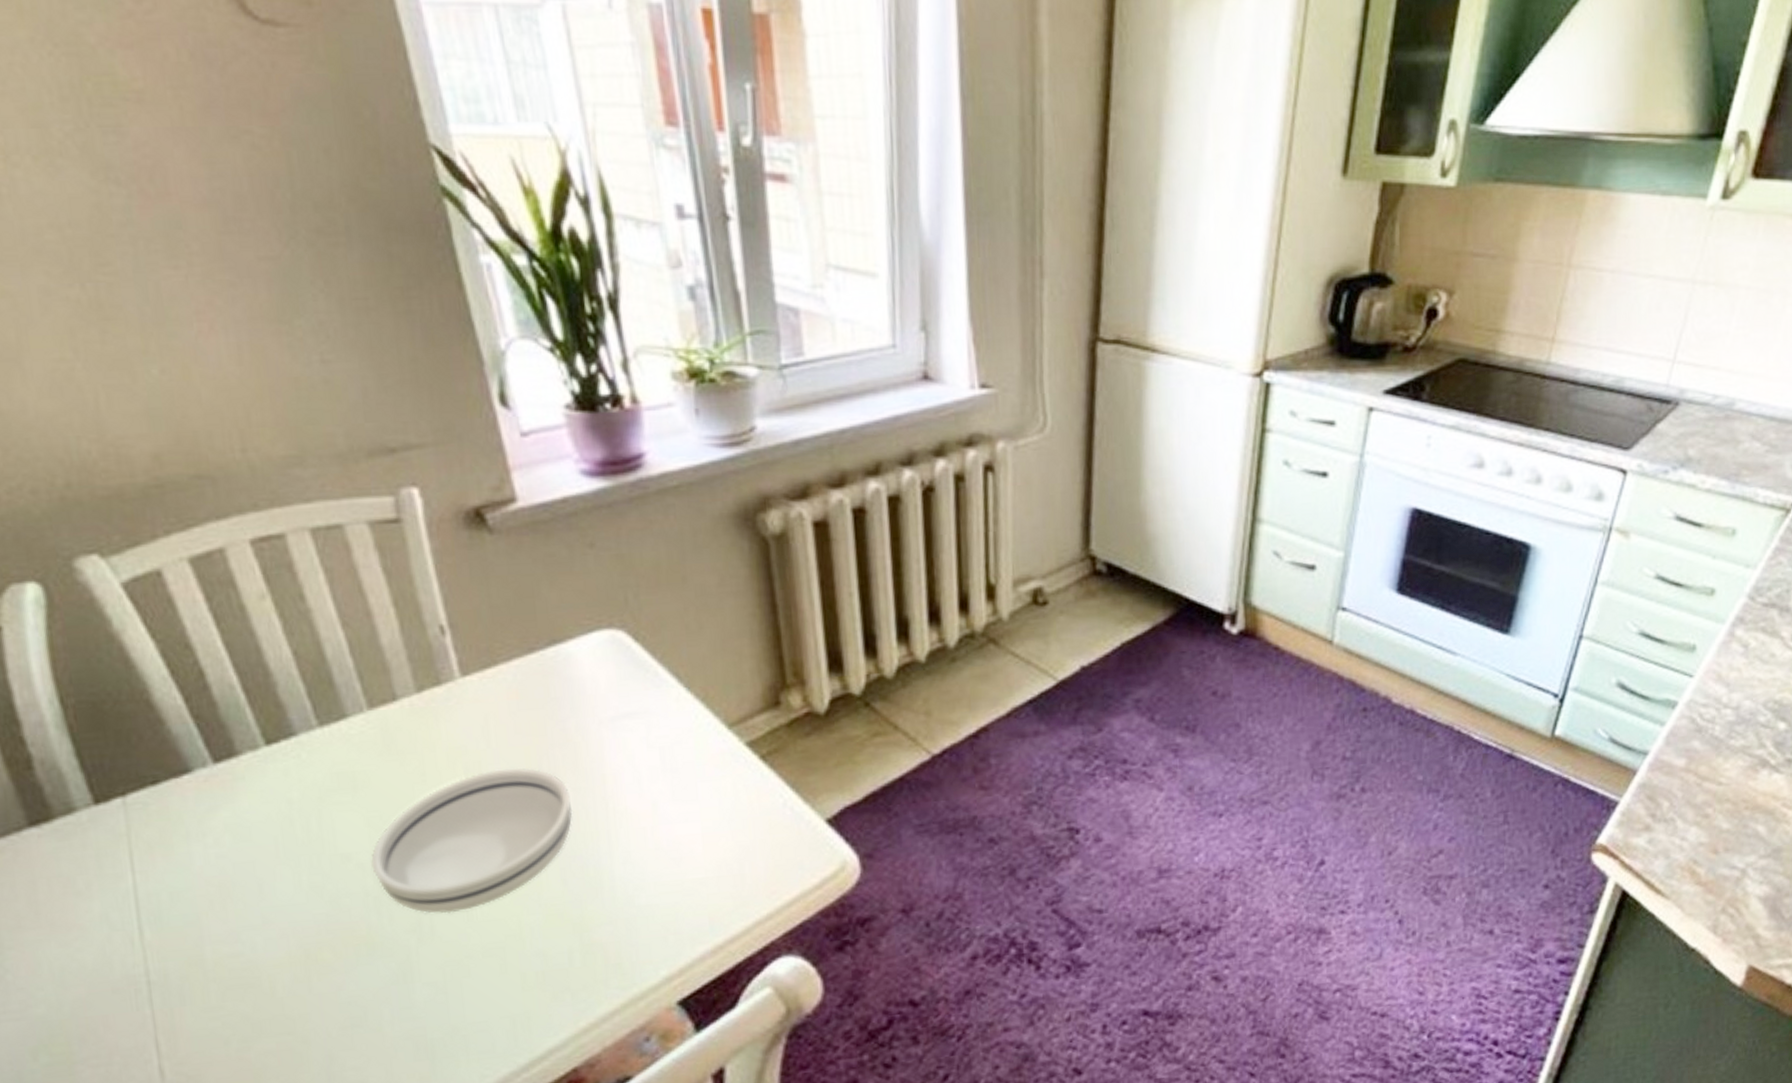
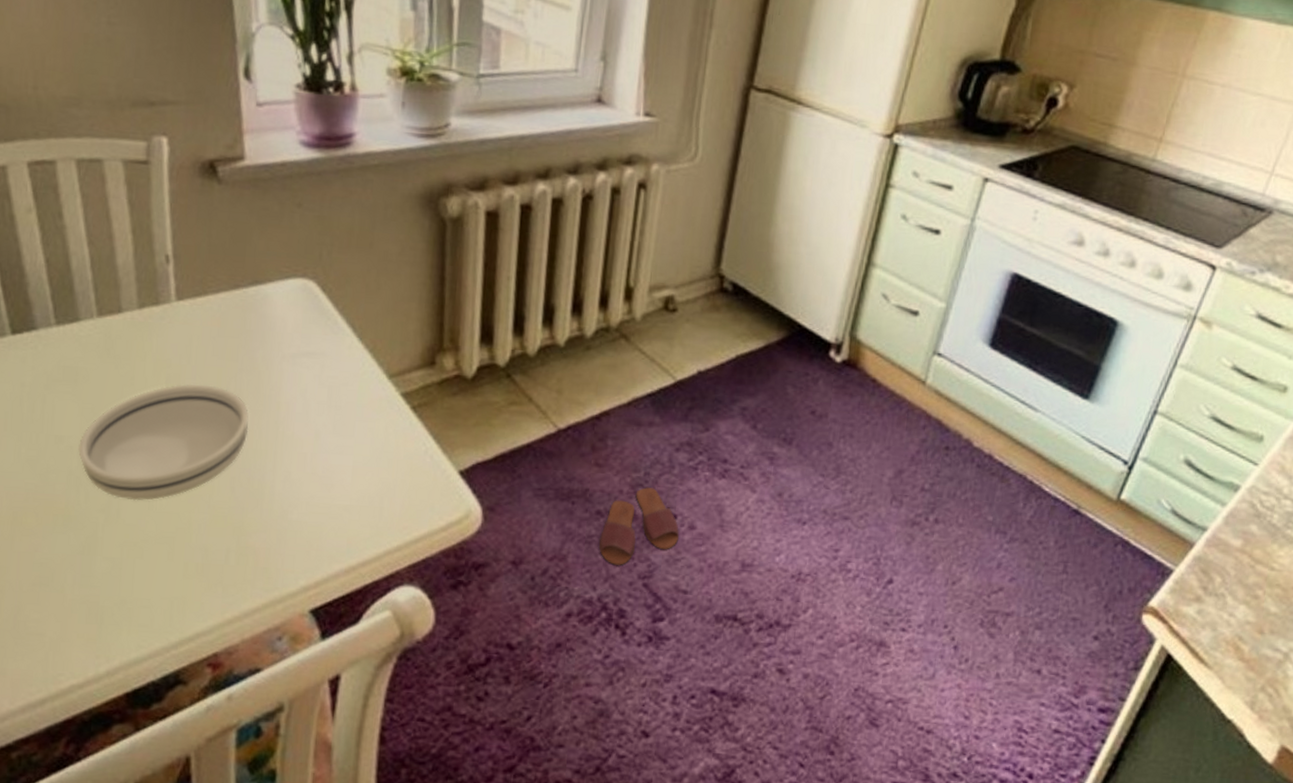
slippers: none [997,803,1085,895] -> present [599,487,679,565]

